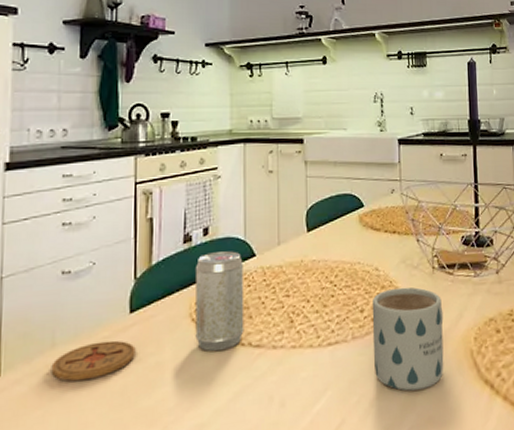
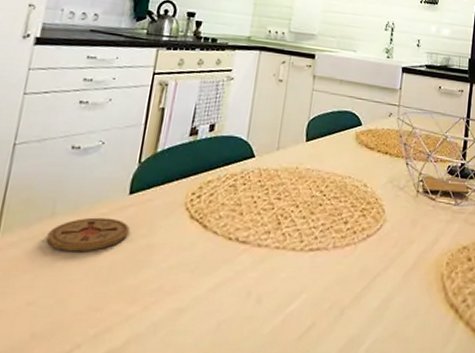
beverage can: present [195,251,244,352] -> none [187,148,242,242]
mug: present [372,287,444,391] -> none [349,205,421,304]

